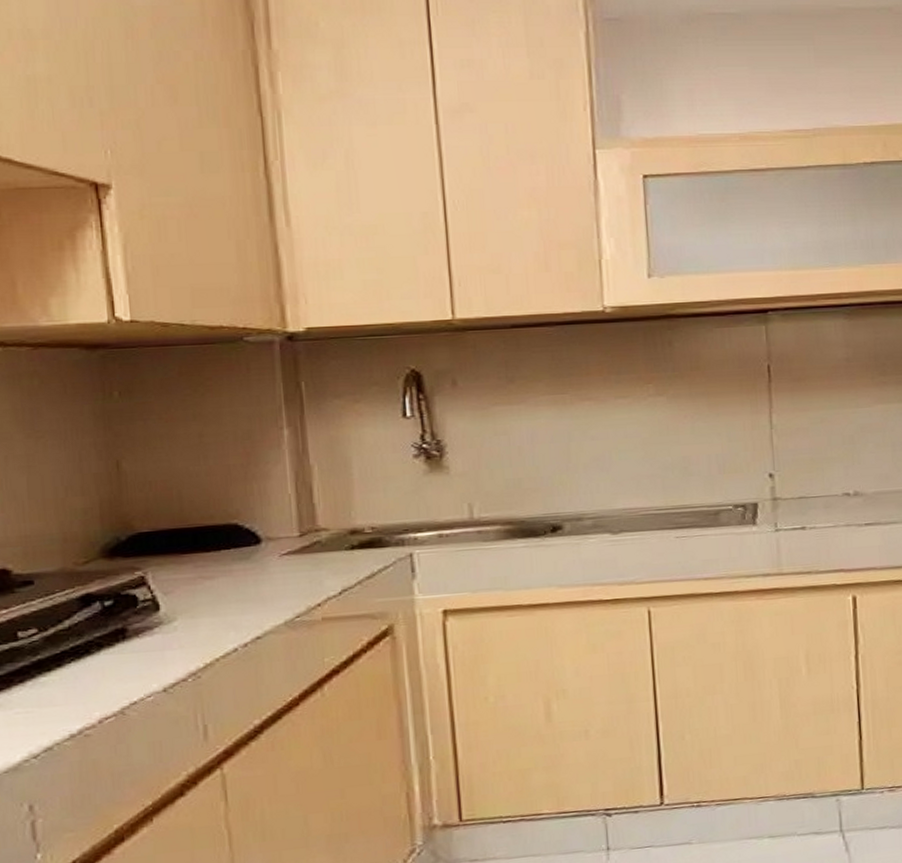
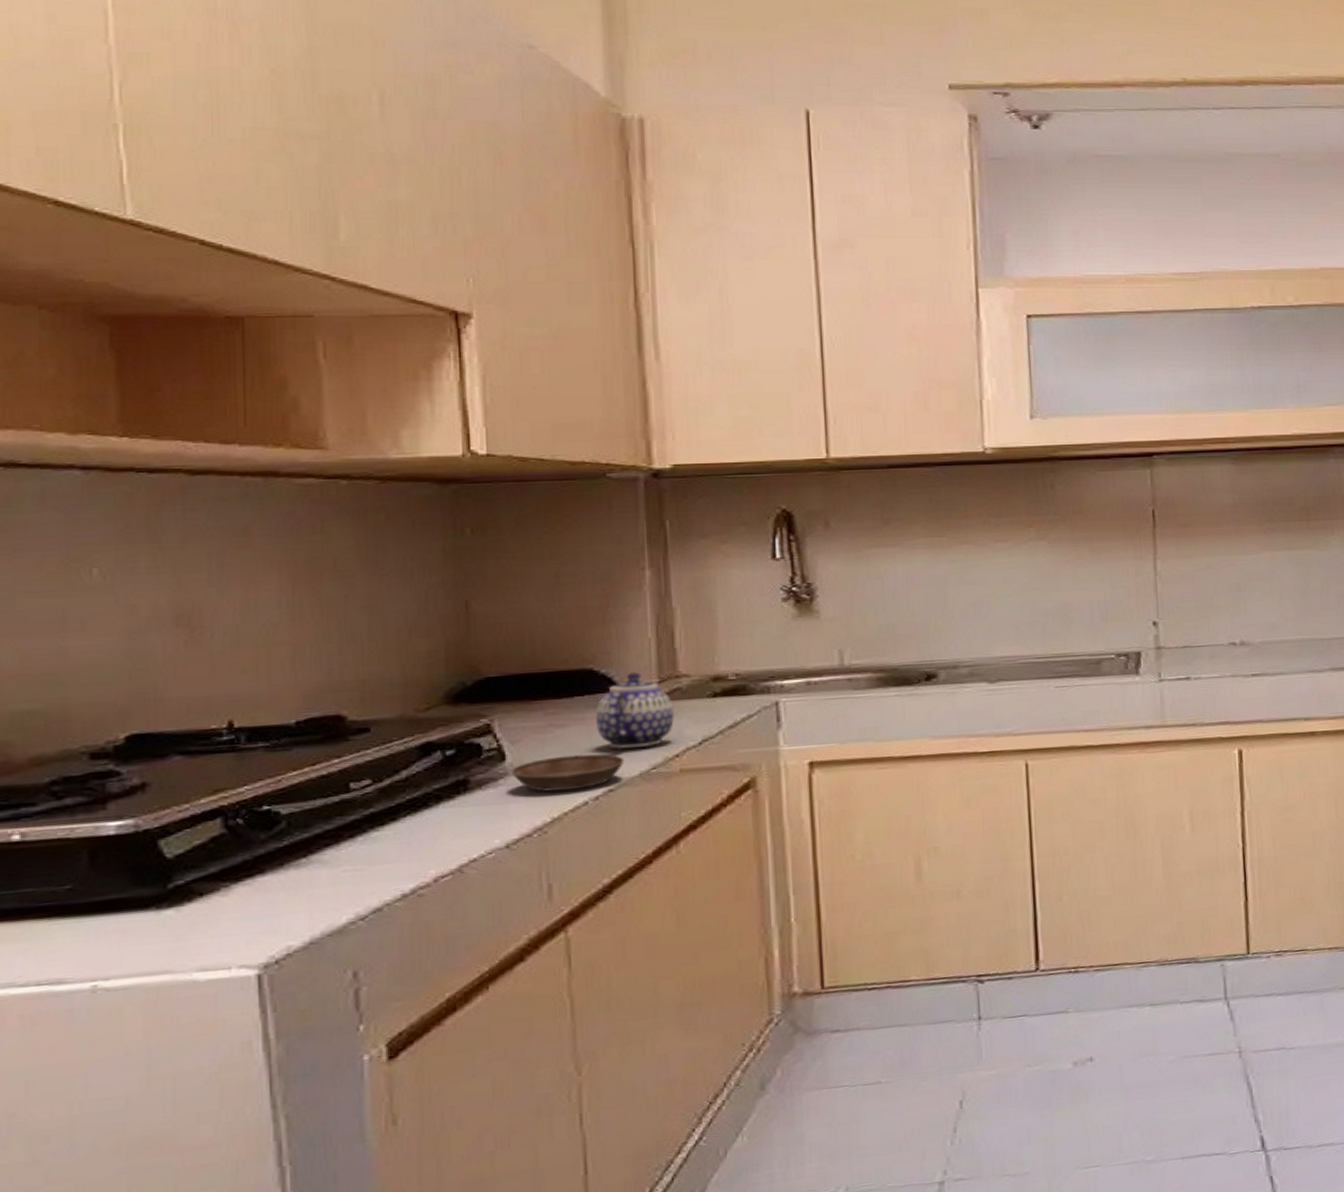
saucer: none [165,603,270,640] -> present [511,754,625,792]
teapot: none [242,526,316,599] -> present [596,672,675,749]

